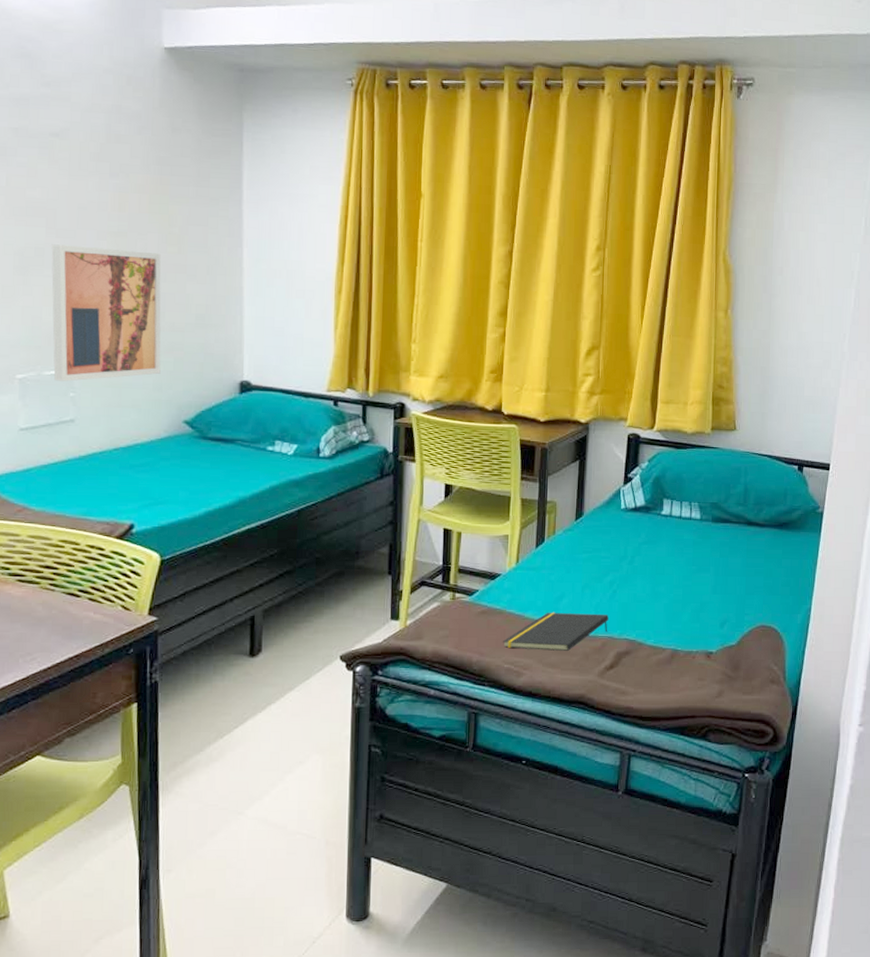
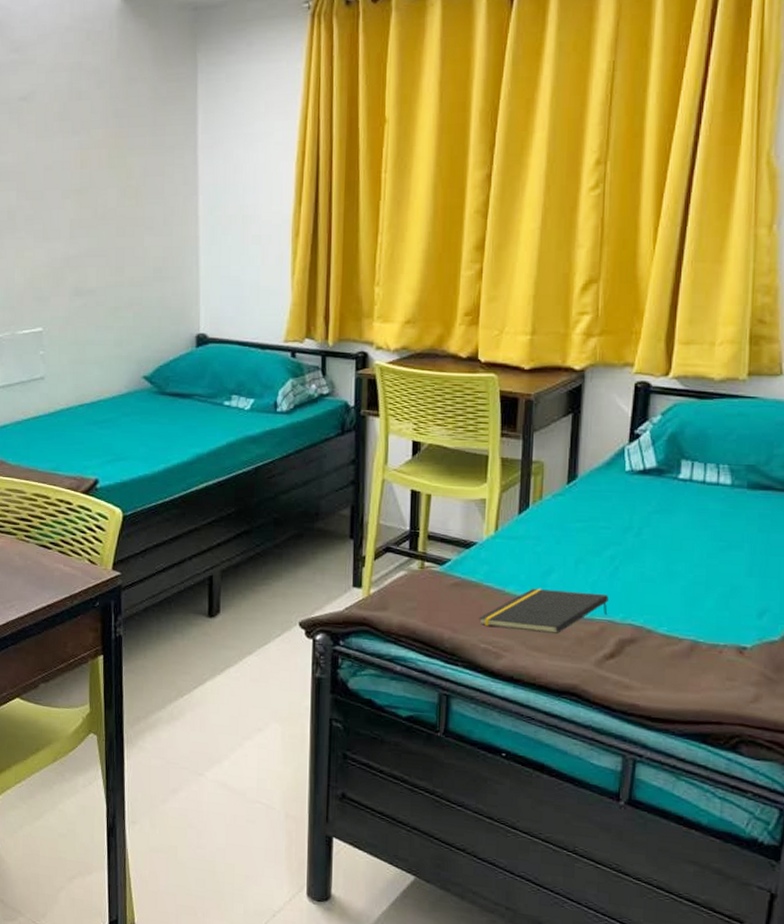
wall art: present [51,244,161,382] -> none [22,206,121,340]

